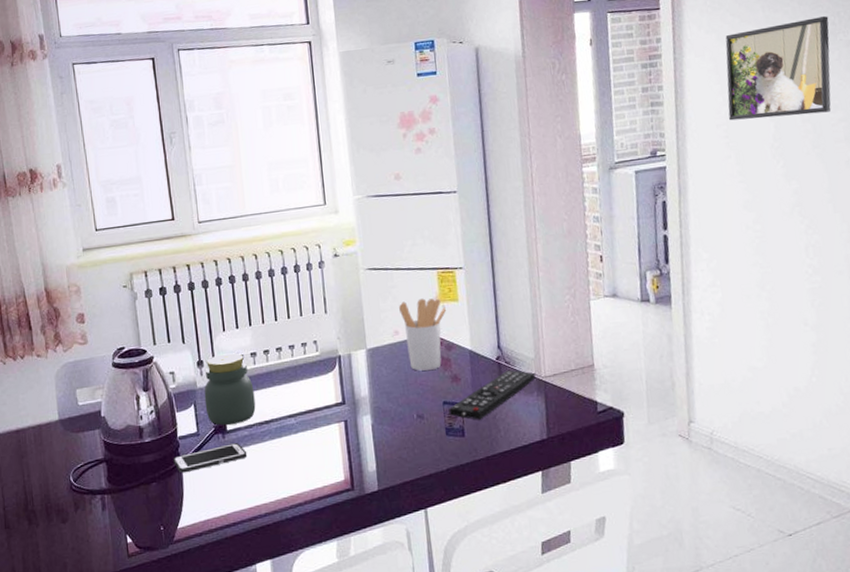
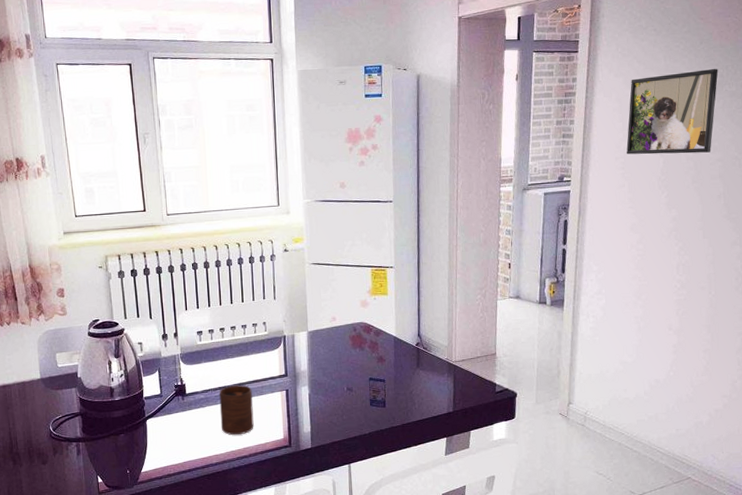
cell phone: present [173,443,247,474] -> none [139,404,203,428]
jar: present [204,353,256,425] -> none [167,329,211,389]
cup: none [265,417,309,479] -> present [219,385,254,436]
utensil holder: present [399,298,447,371] -> none [337,291,378,352]
remote control: present [448,369,536,420] -> none [373,354,447,394]

